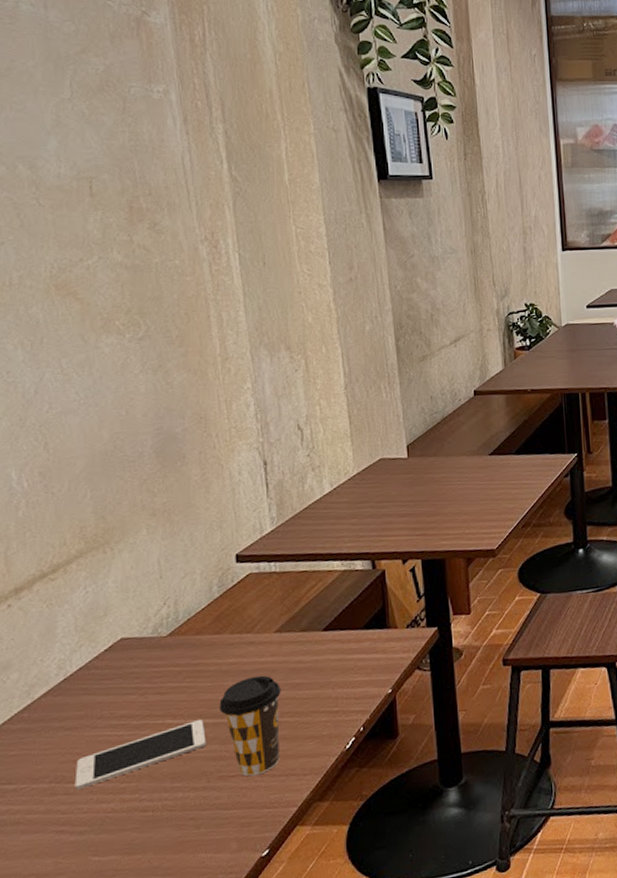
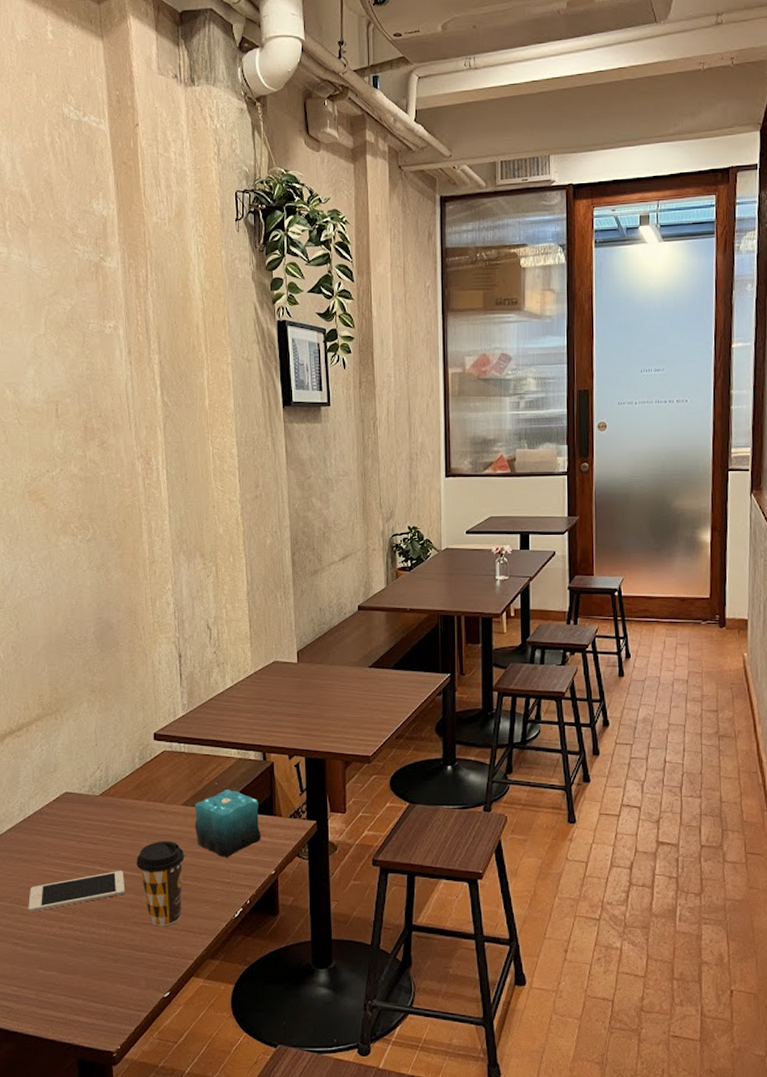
candle: none [290,601,374,684] -> present [194,782,261,858]

